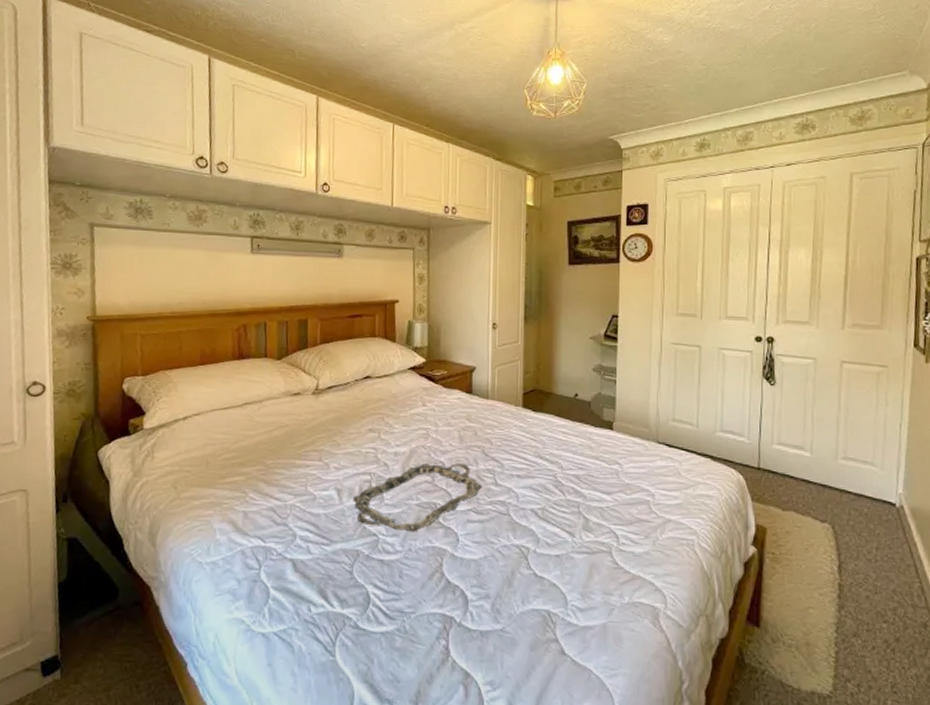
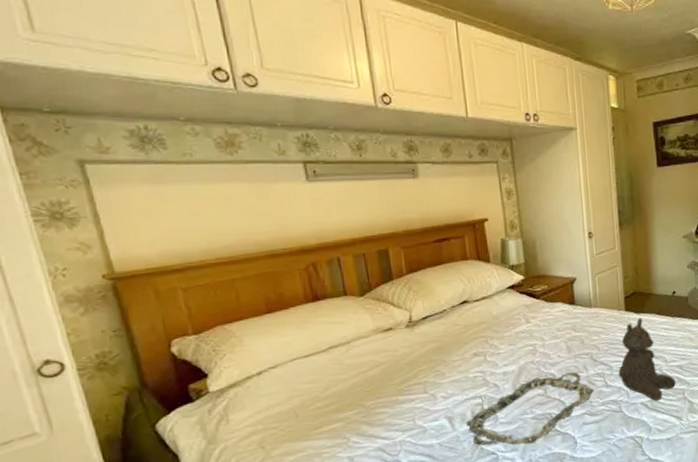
teddy bear: none [509,417,571,510] -> present [618,318,676,401]

